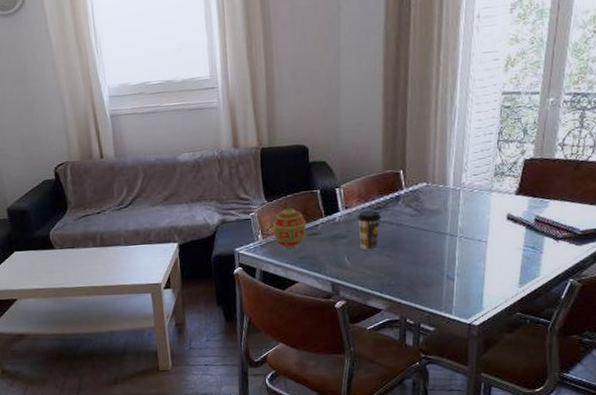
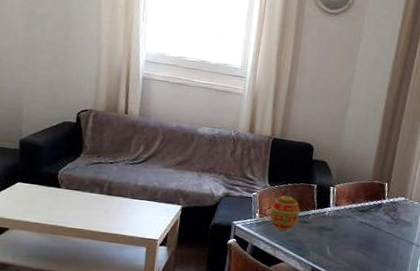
coffee cup: present [357,210,382,250] -> none [342,211,365,246]

